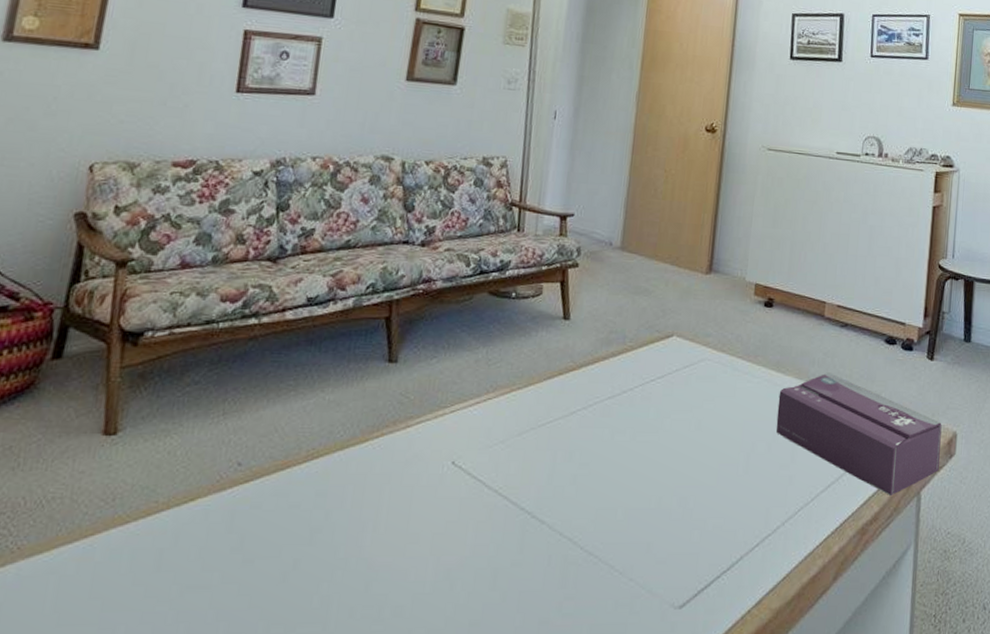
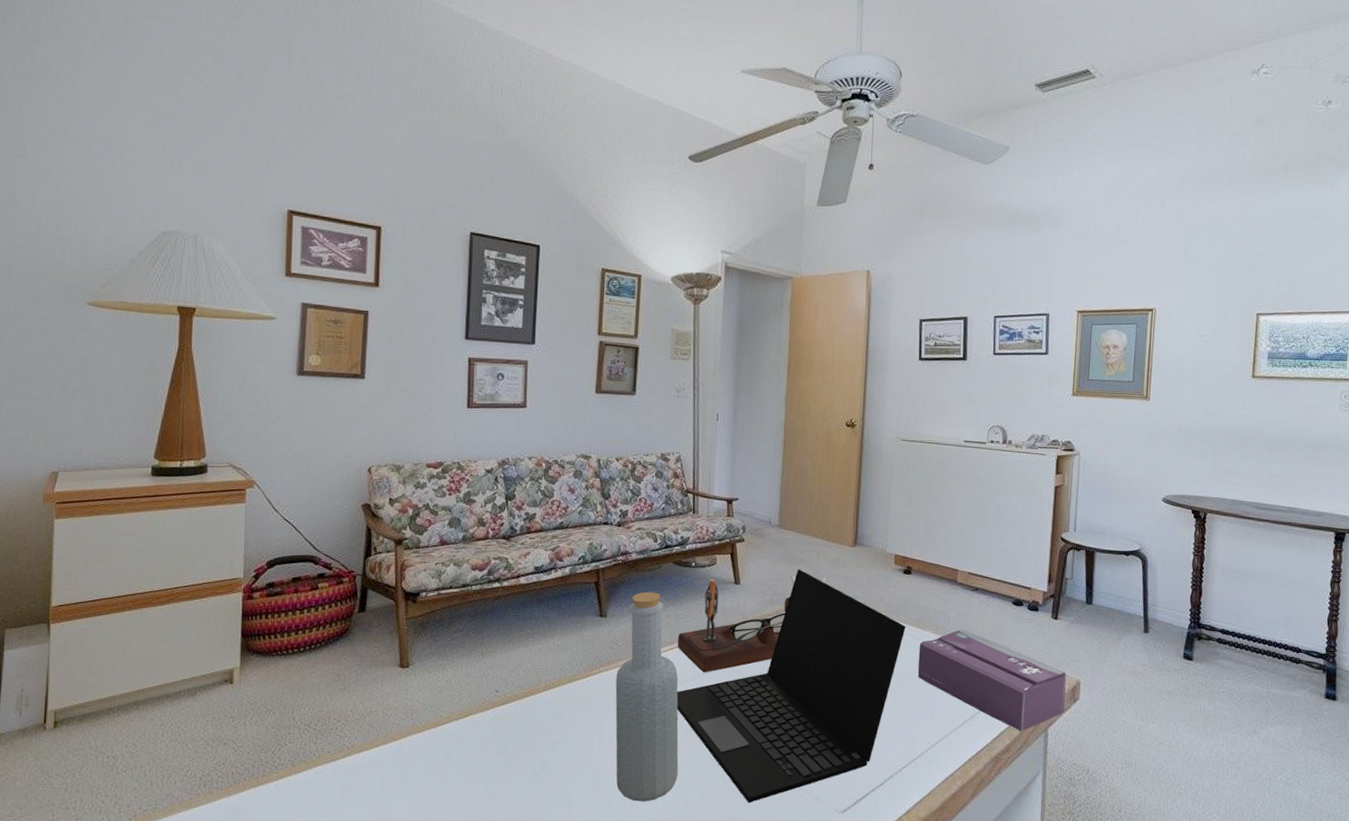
bottle: none [392,329,485,608] -> present [615,592,679,802]
laptop: none [480,301,765,603] -> present [676,569,906,804]
desk organizer: none [486,309,675,433] -> present [677,575,827,673]

